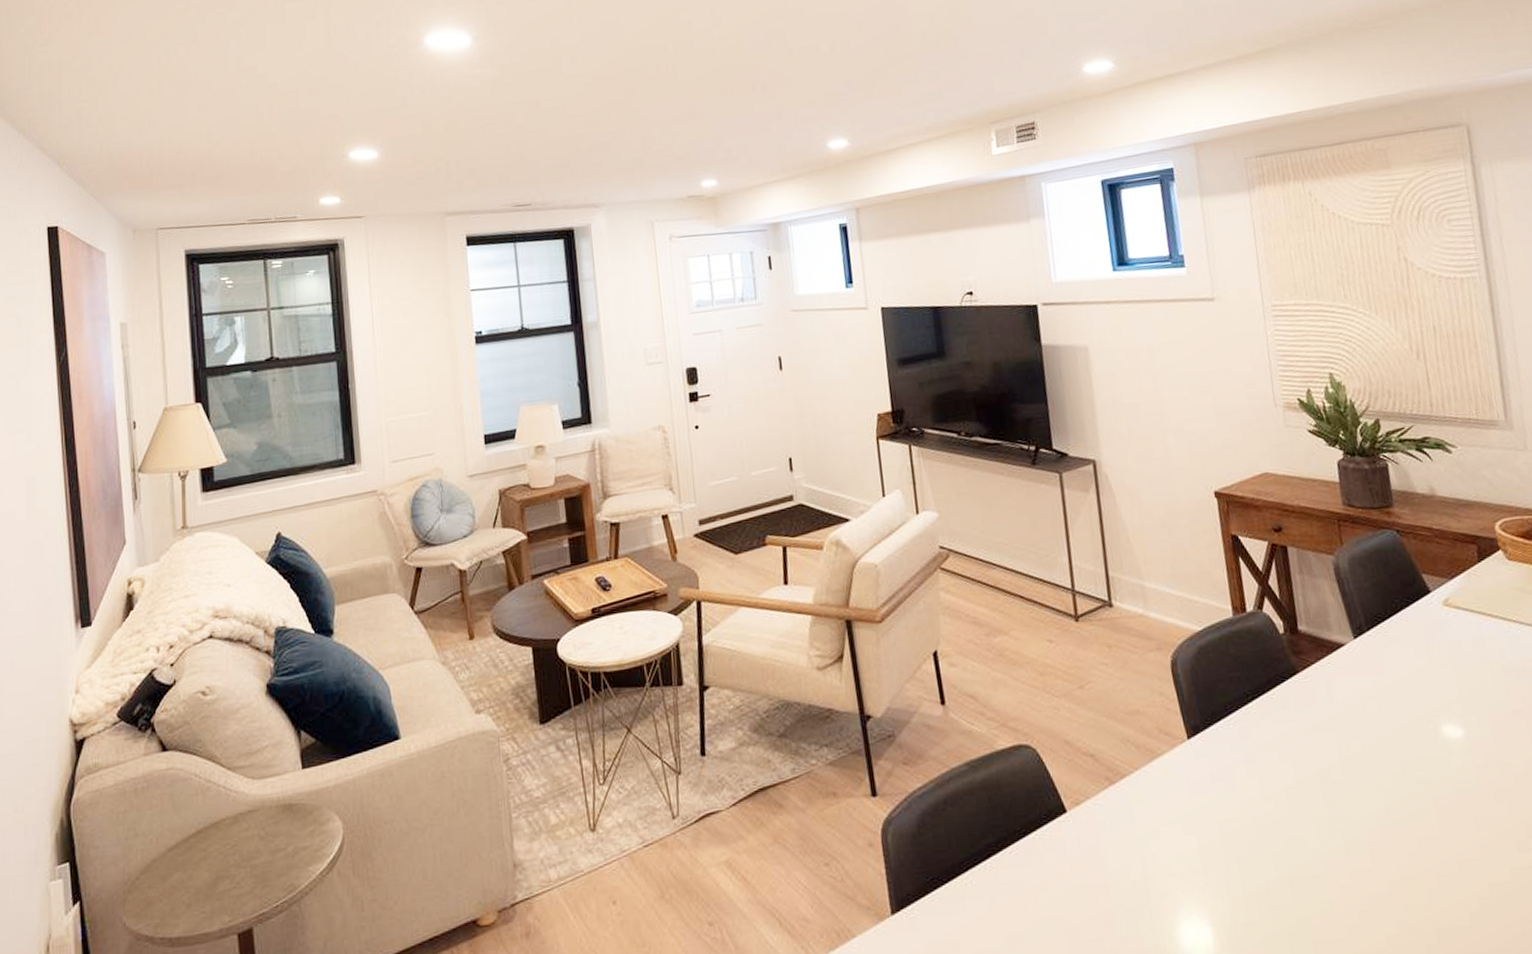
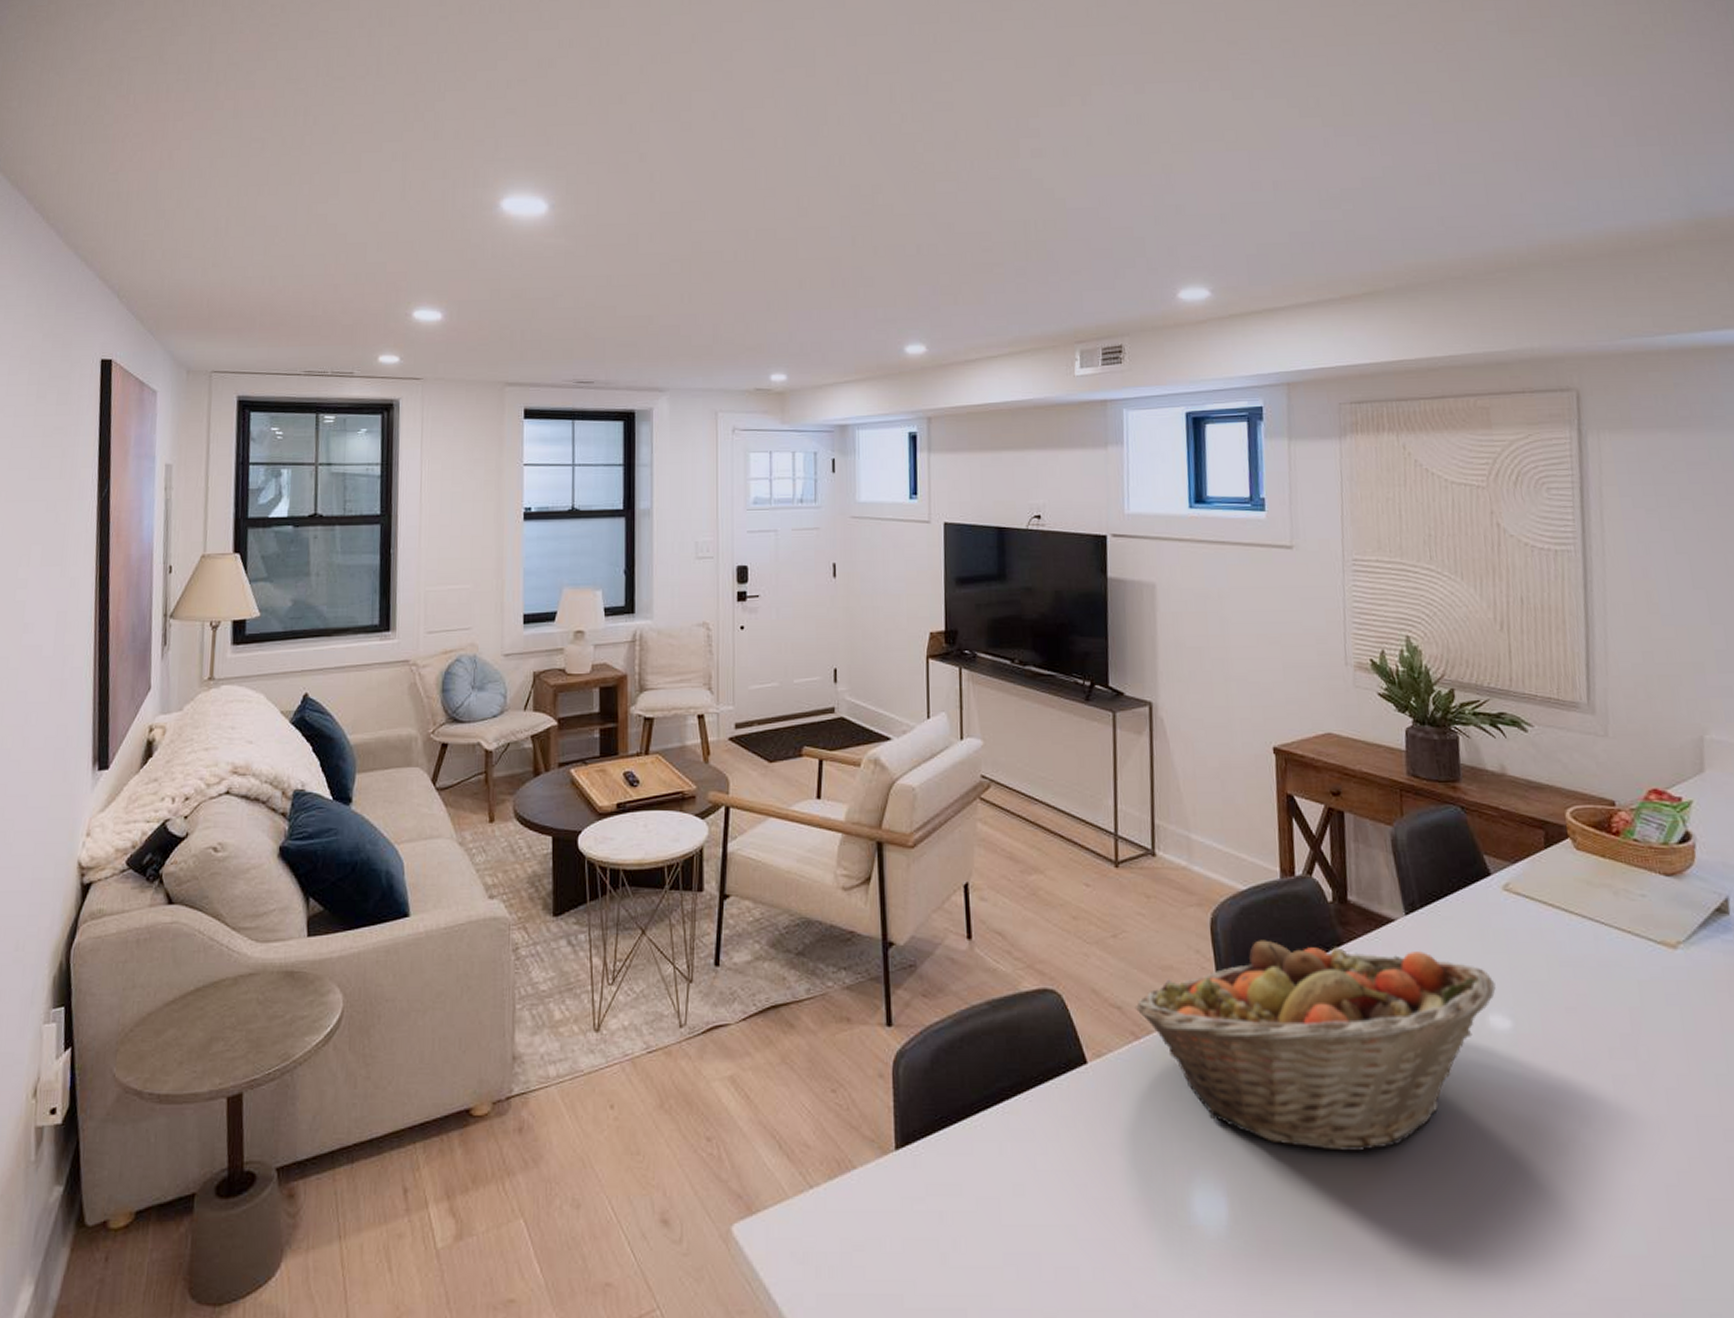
fruit basket: none [1107,672,1446,871] -> present [1134,940,1496,1151]

